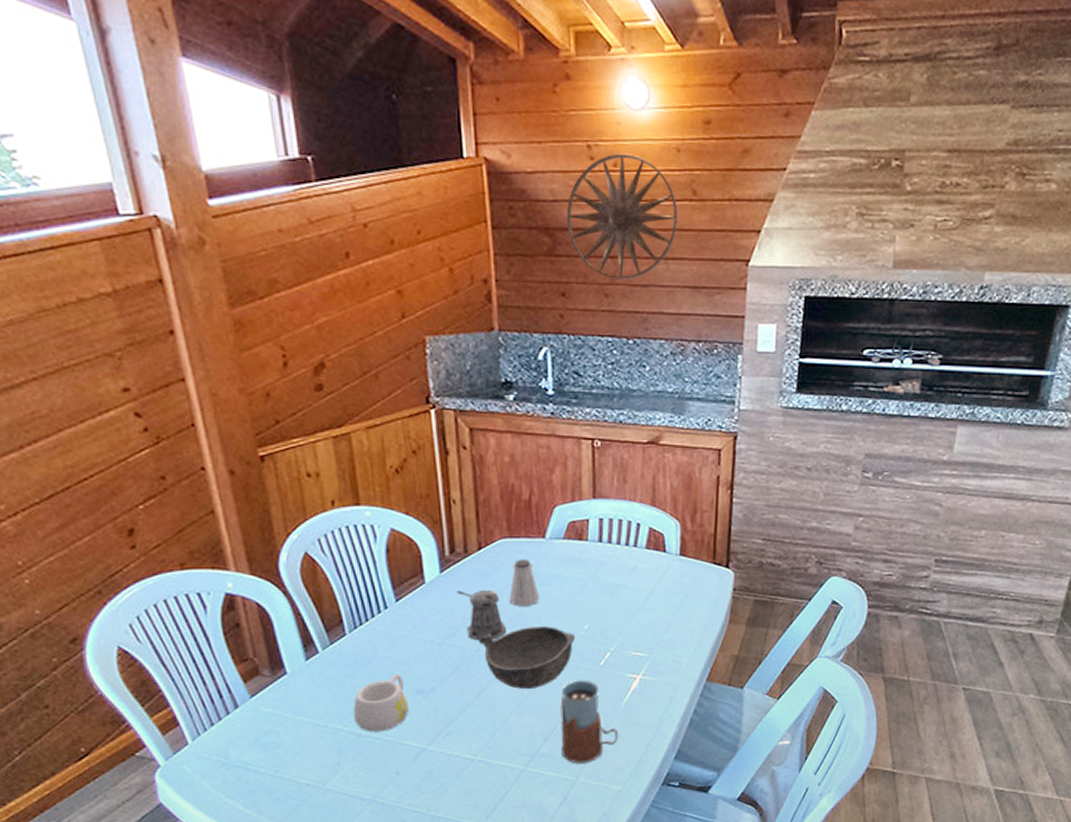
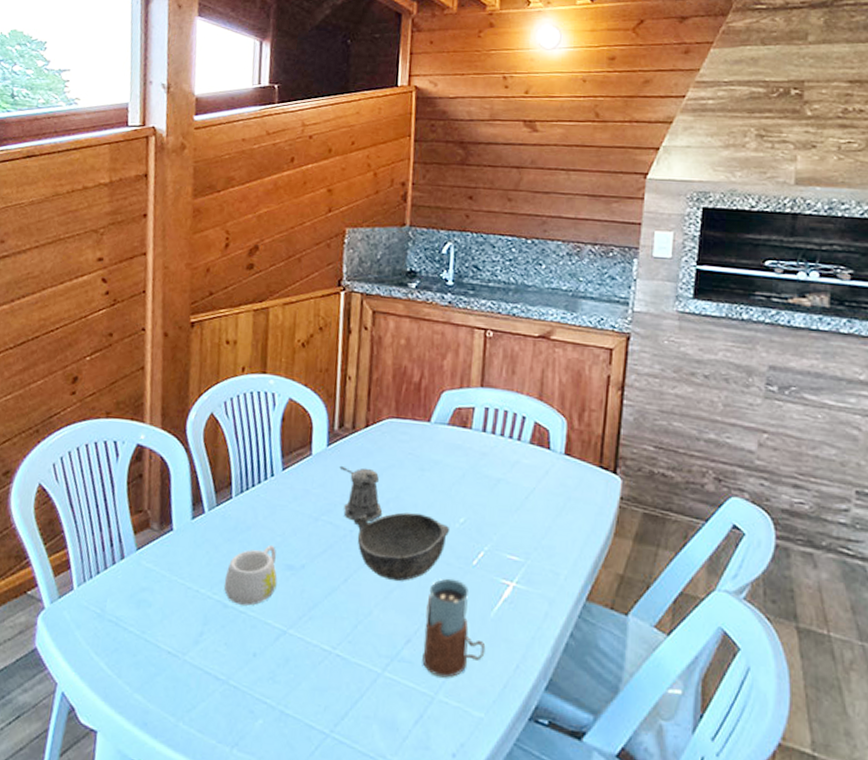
saltshaker: present [509,560,540,606] -> none [388,441,419,490]
wall art: present [566,153,678,279] -> none [479,83,581,187]

